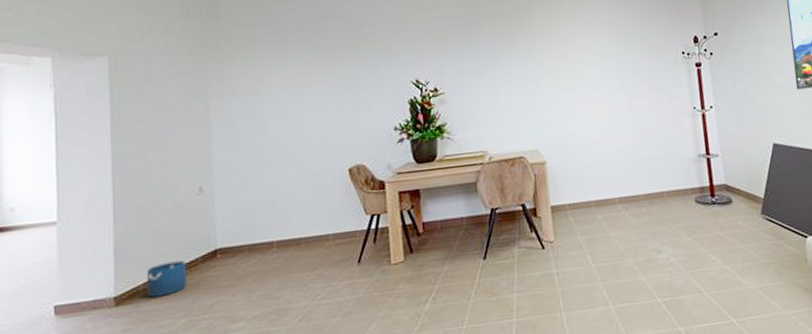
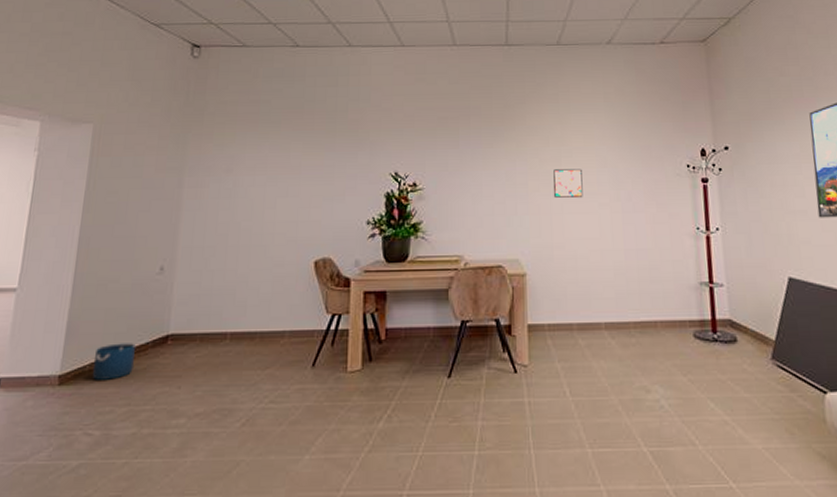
wall art: none [563,63,592,91] -> present [553,169,583,199]

